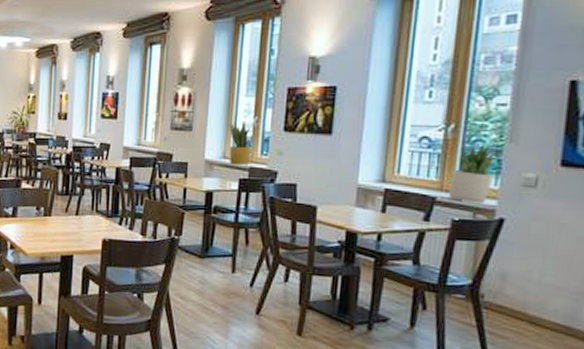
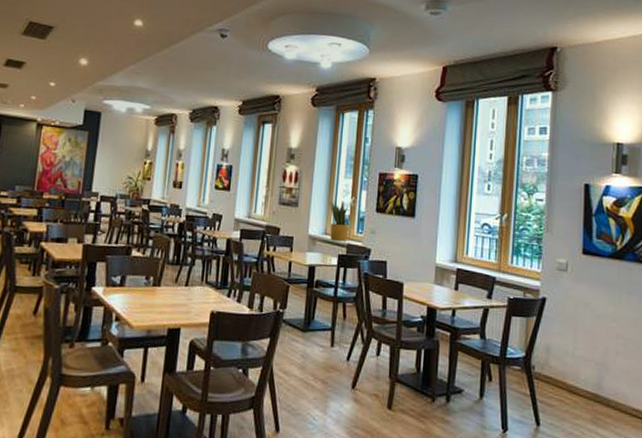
planter: present [448,144,496,203] -> none [505,232,537,284]

